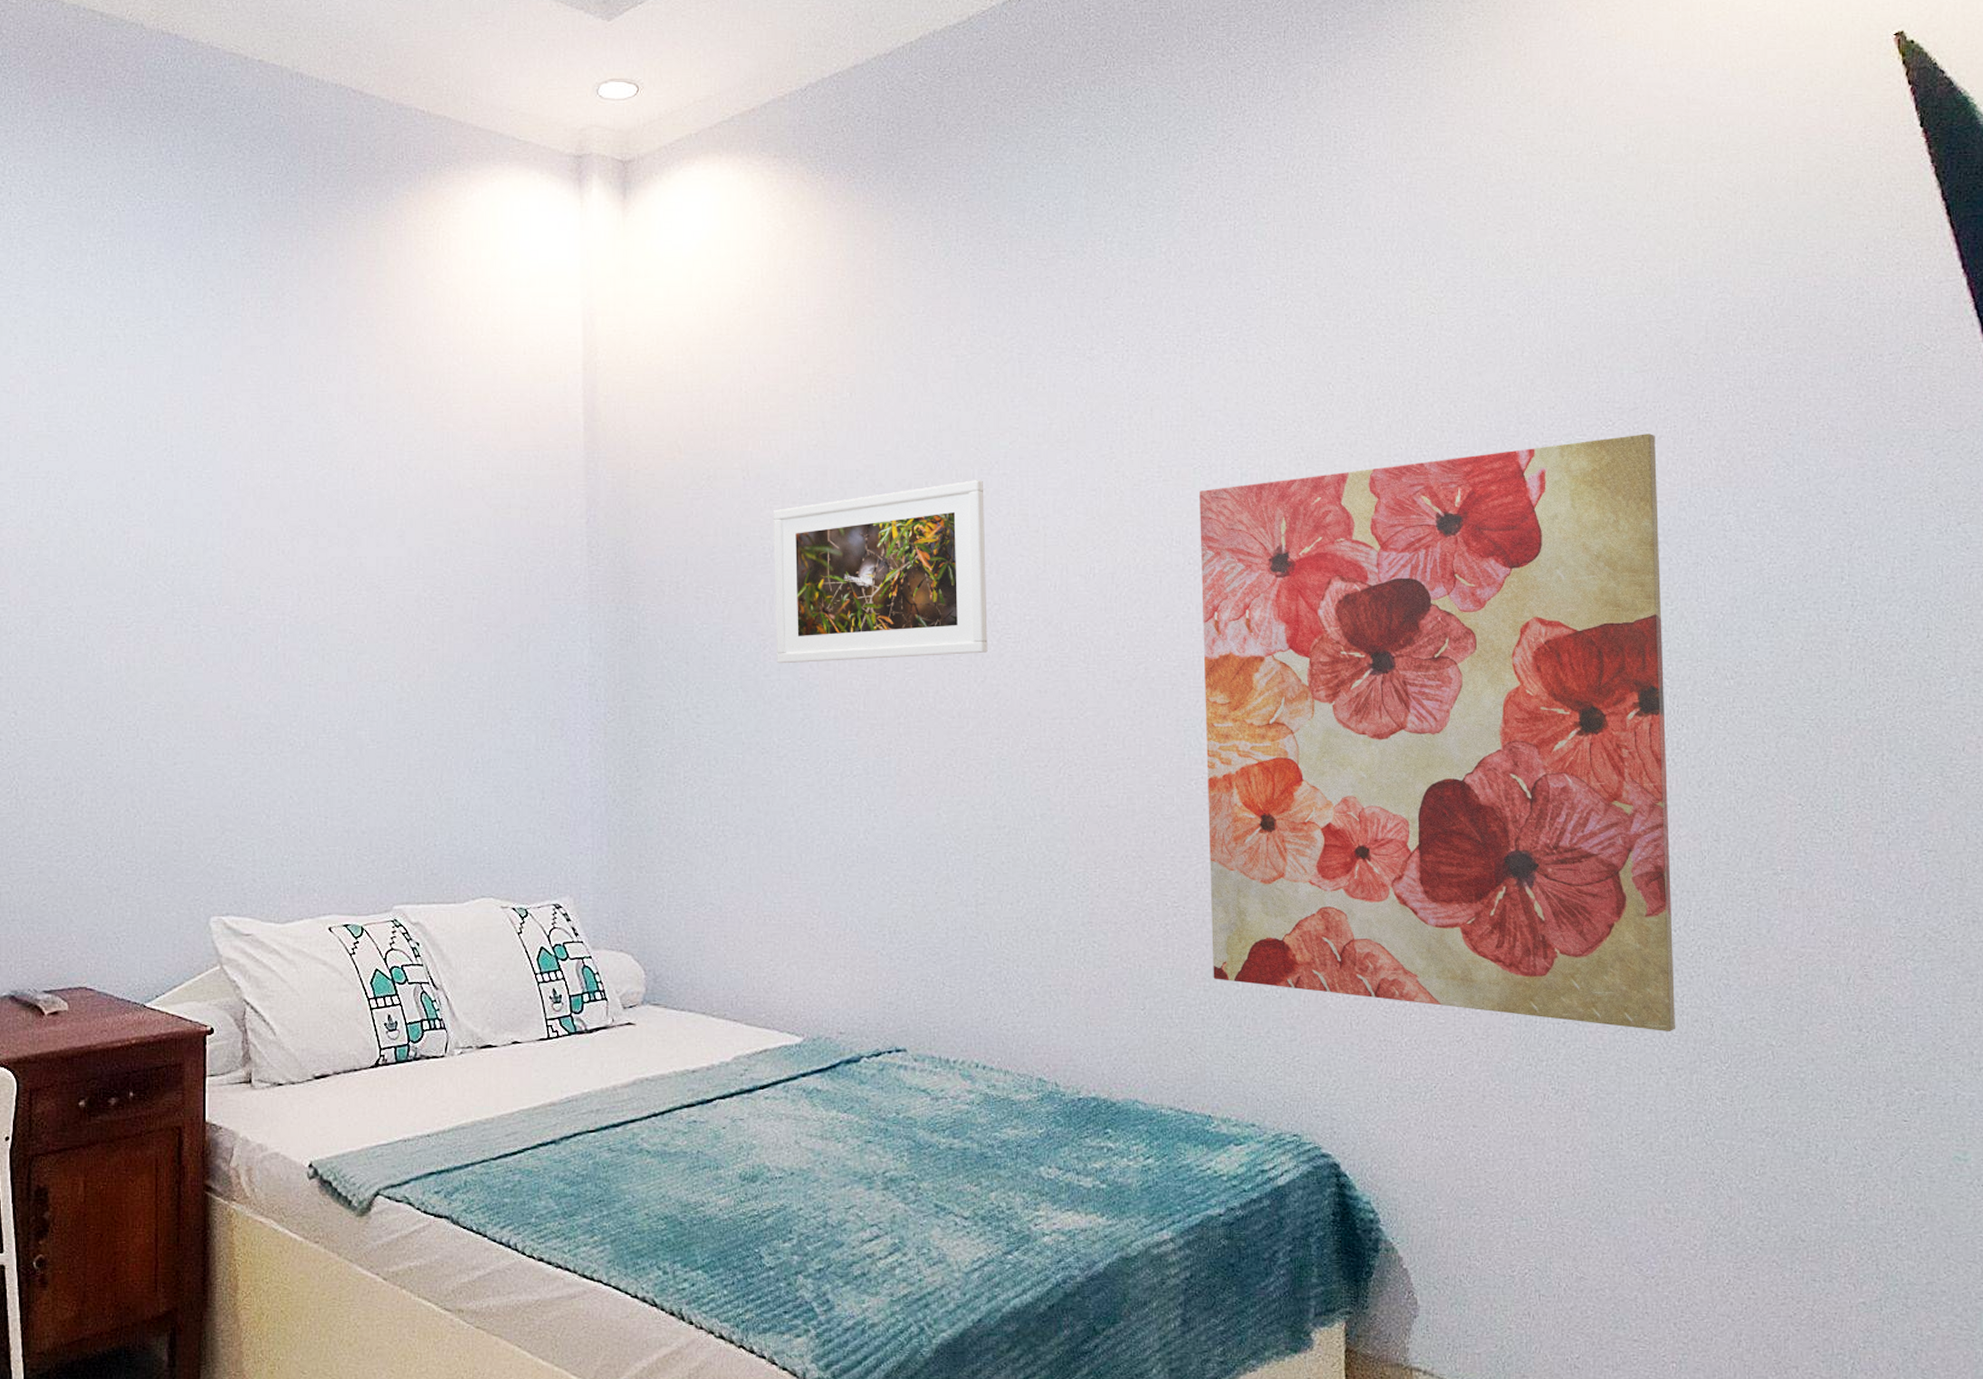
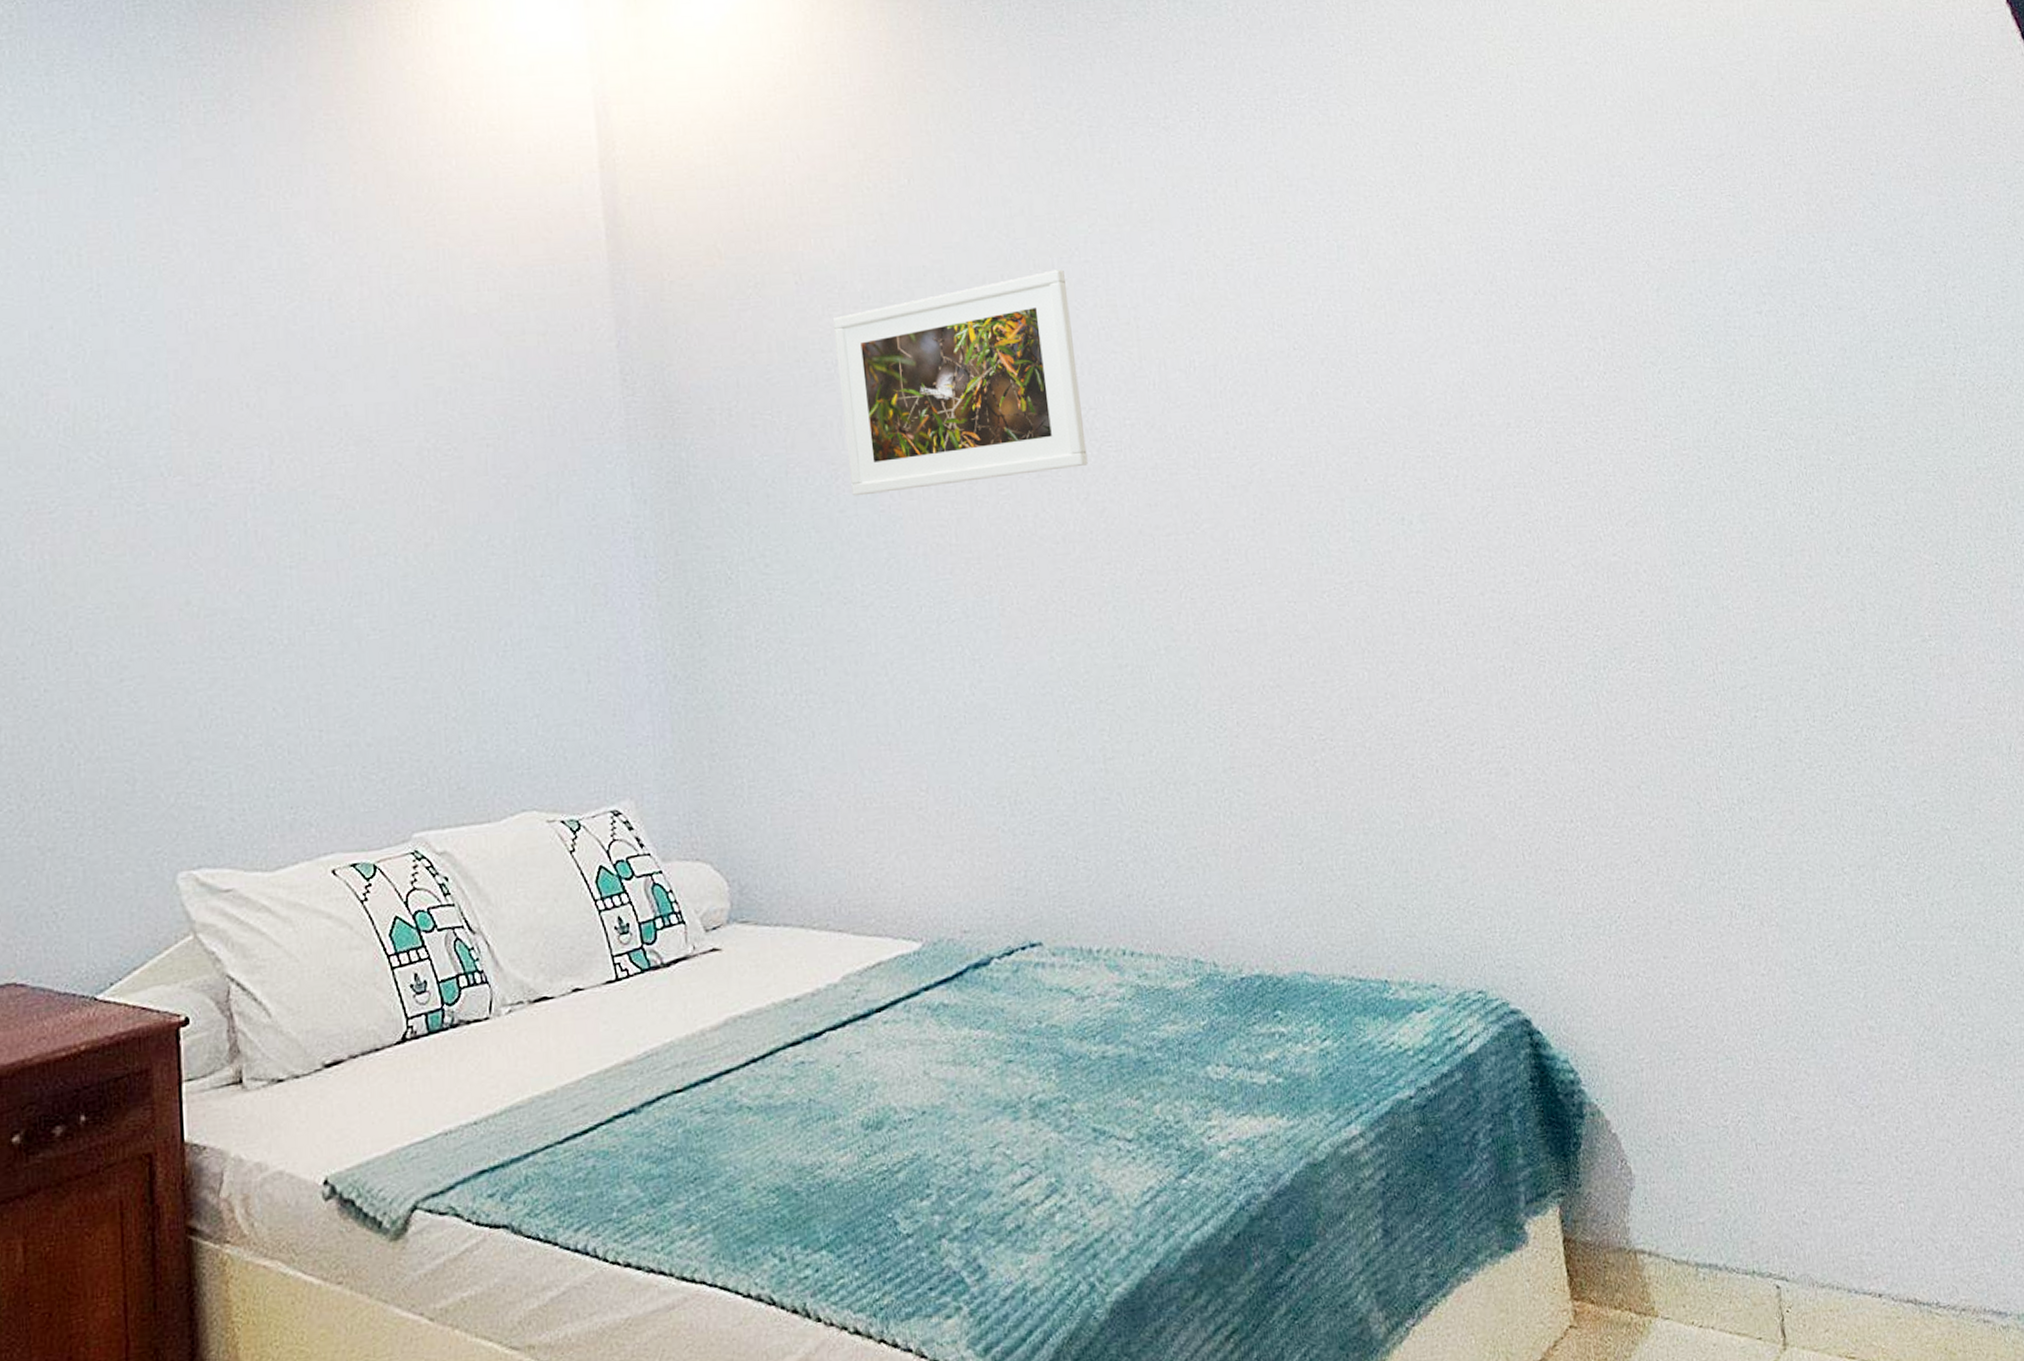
wall art: present [1199,434,1676,1031] -> none [1296,180,1852,827]

